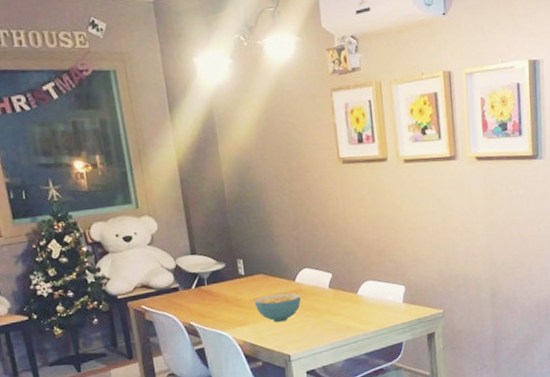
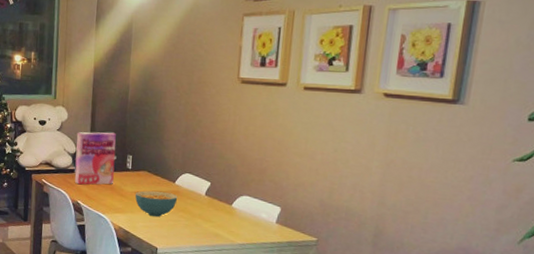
cereal box: none [172,236,227,304] -> present [74,132,116,185]

